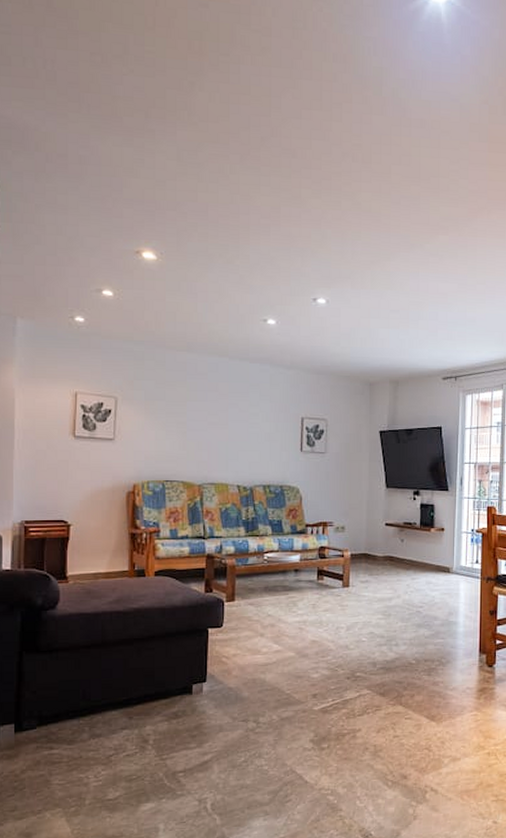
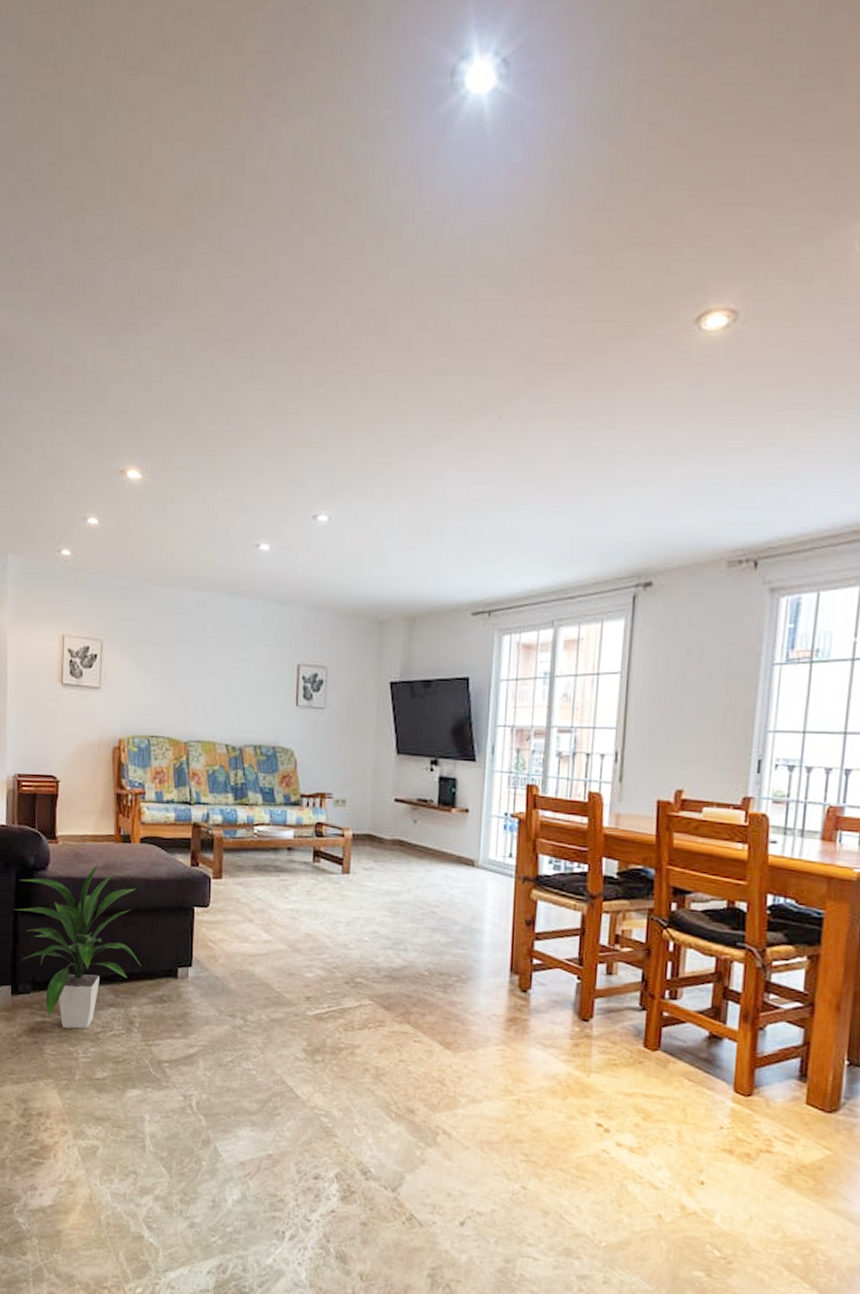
indoor plant: none [20,597,156,756] -> present [15,862,142,1029]

